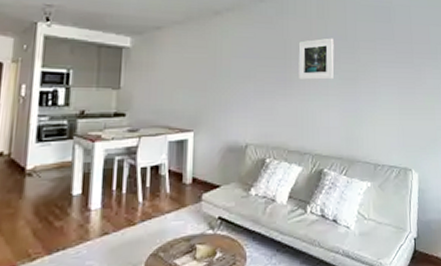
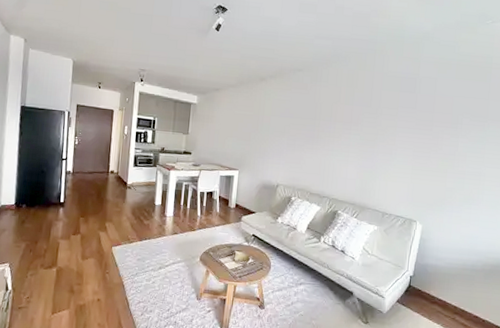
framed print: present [298,38,334,80] -> none [325,104,359,140]

